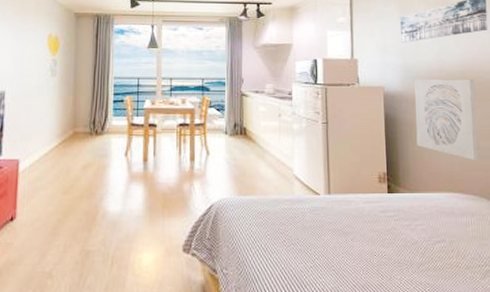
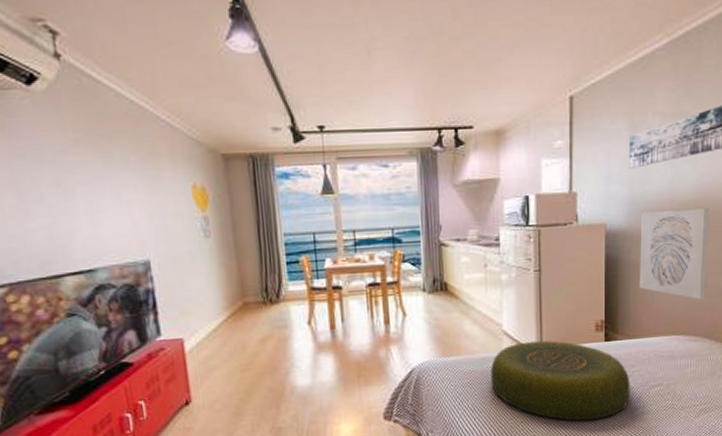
cushion: none [283,187,415,272] -> present [491,340,630,421]

